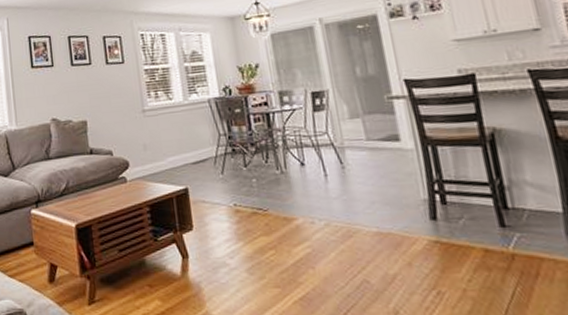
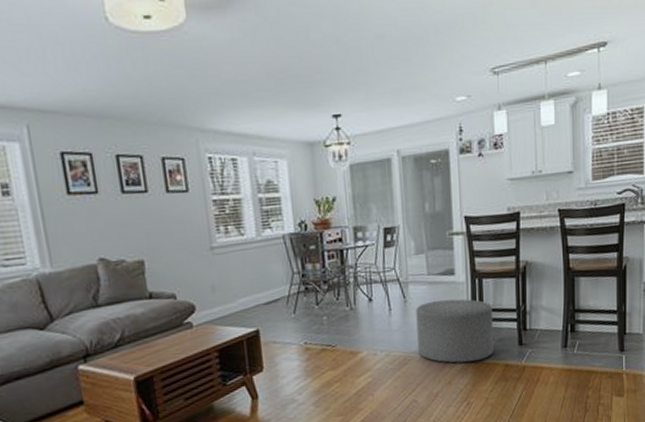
pouf: none [356,167,466,242] -> present [416,299,494,363]

